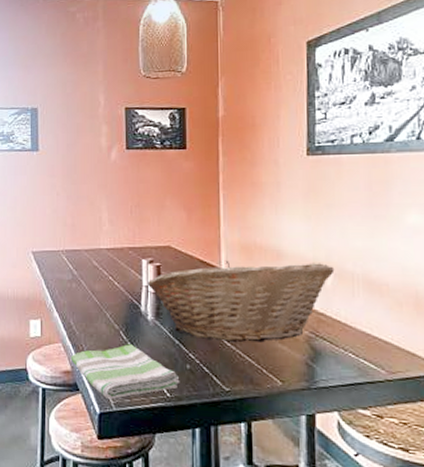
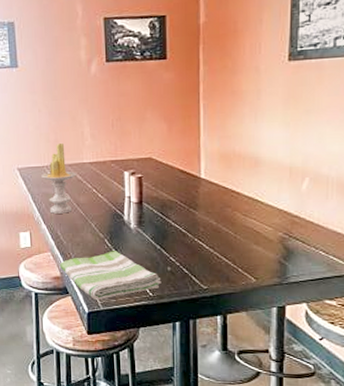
candle: none [55,228,92,301] -> present [40,144,76,214]
fruit basket: present [147,260,335,343] -> none [129,168,310,246]

